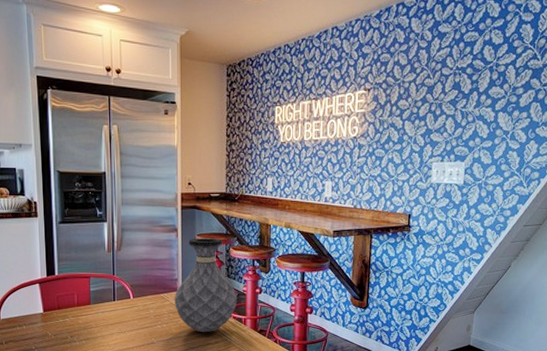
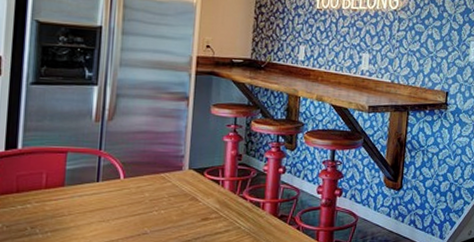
vase: present [174,238,237,333] -> none [177,108,257,220]

